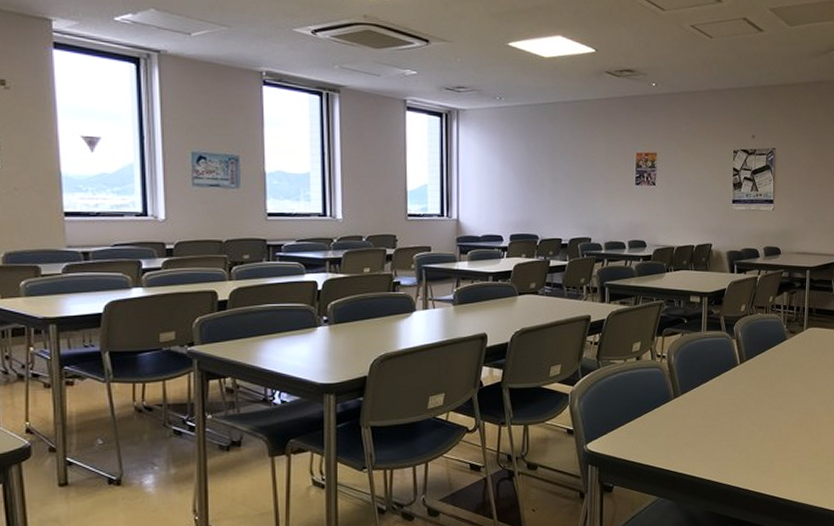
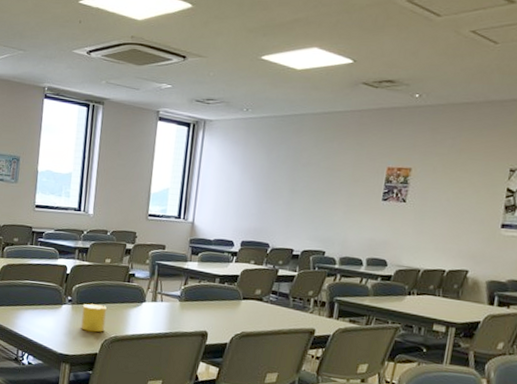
cup: none [342,321,373,353] -> present [80,303,107,333]

